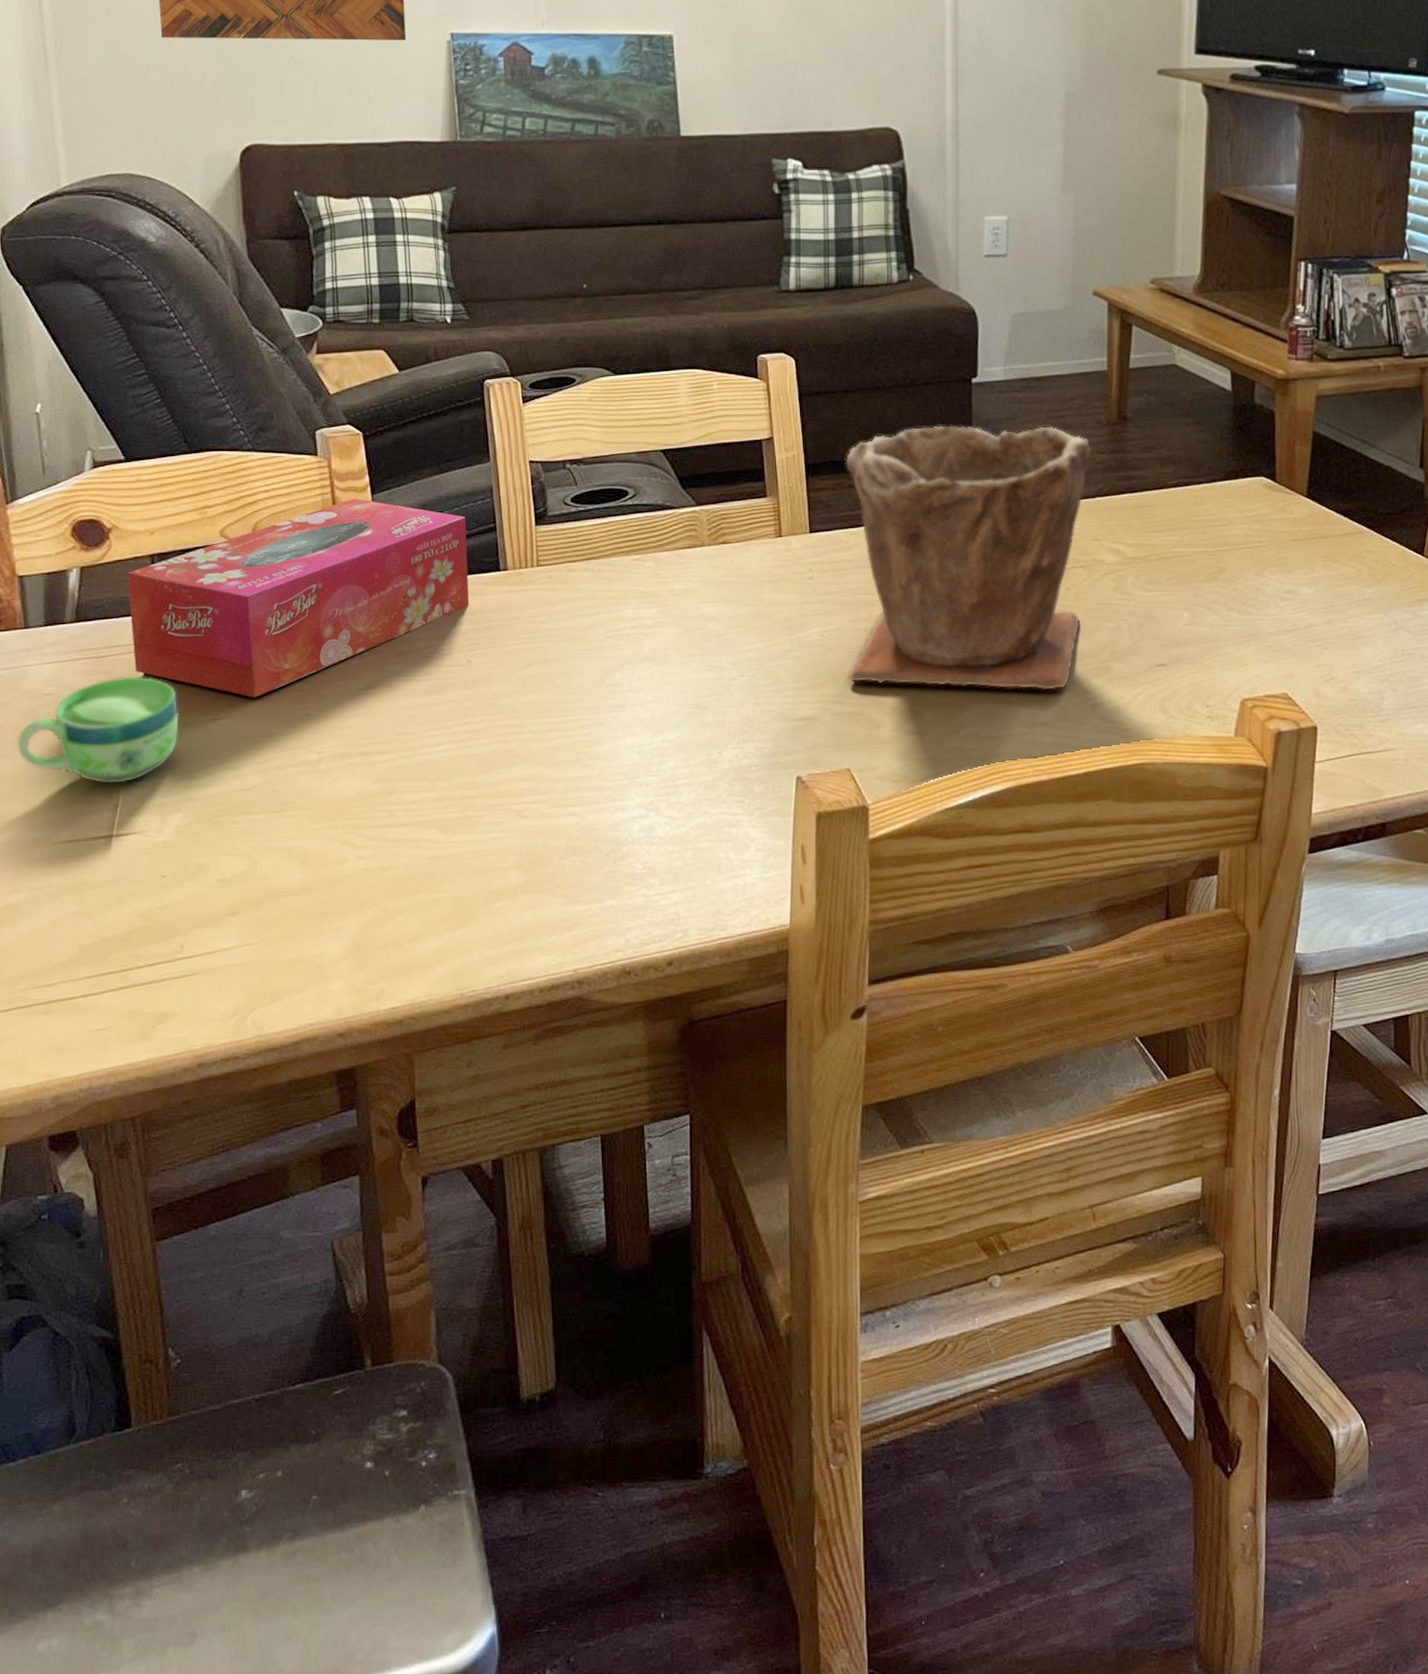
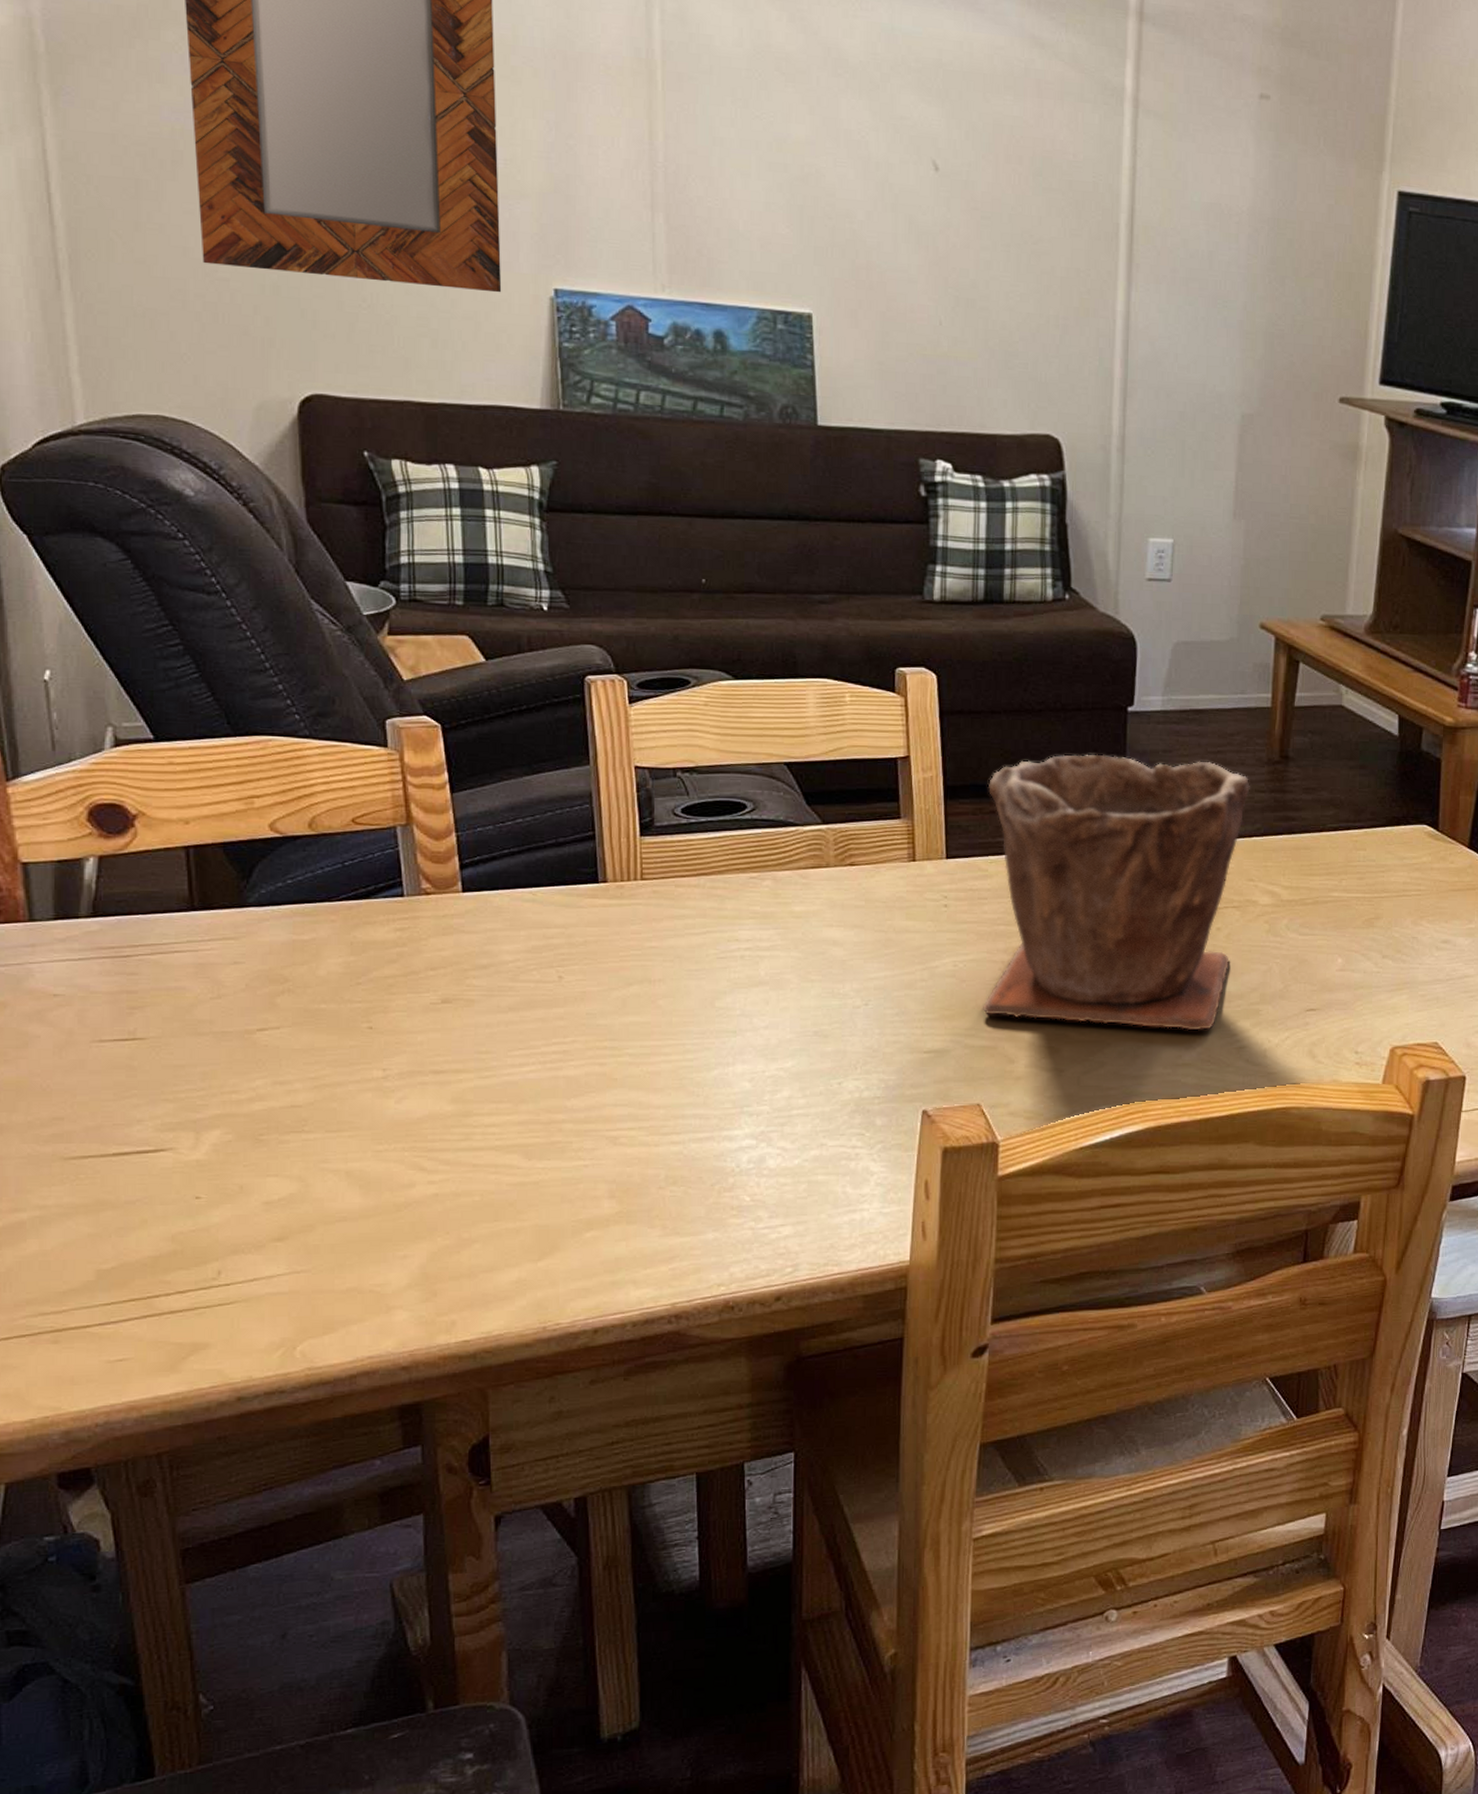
cup: present [17,676,179,784] -> none [19,979,218,1096]
tissue box: present [127,498,469,698] -> none [156,796,563,1008]

